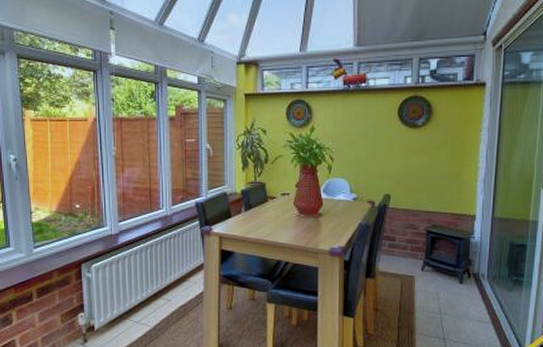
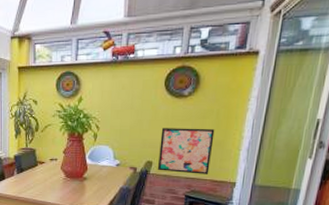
wall art: none [396,159,451,207] -> present [157,128,215,174]

